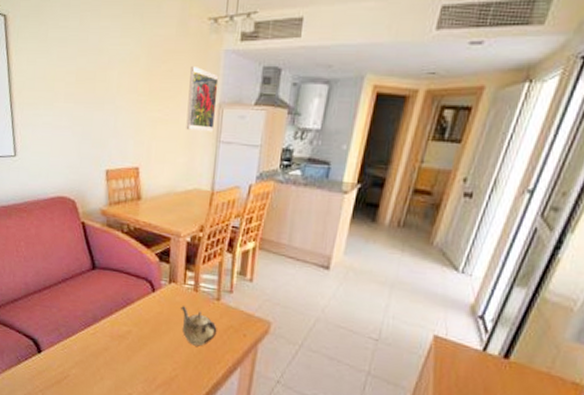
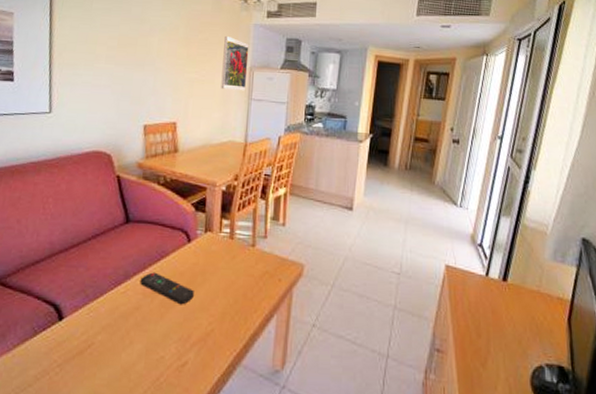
remote control: none [108,317,159,350] -> present [140,272,194,305]
teapot: present [180,306,217,346] -> none [216,255,253,296]

